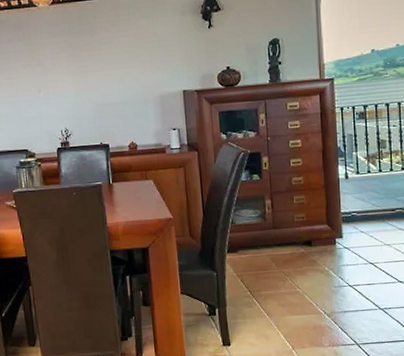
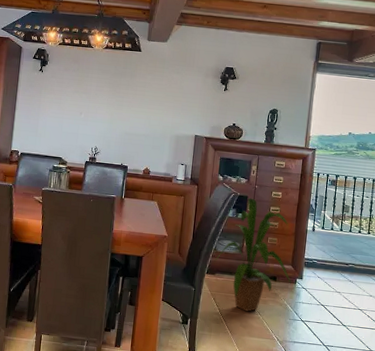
house plant: none [234,153,330,288] -> present [214,197,291,312]

